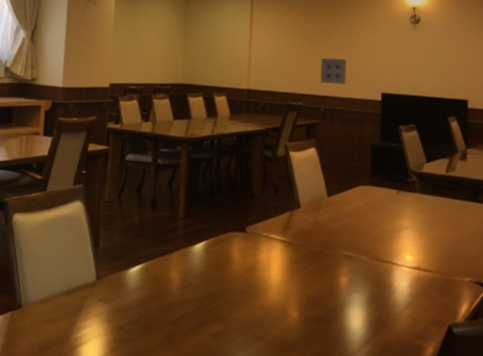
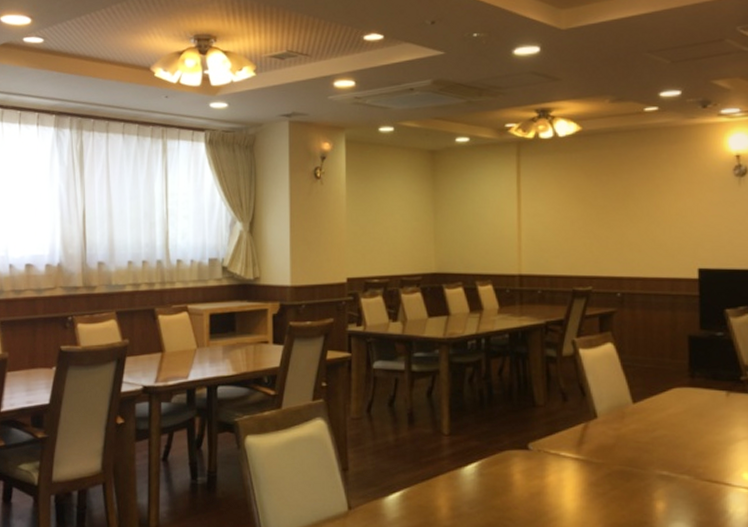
wall art: present [321,58,346,84] -> none [614,229,649,261]

